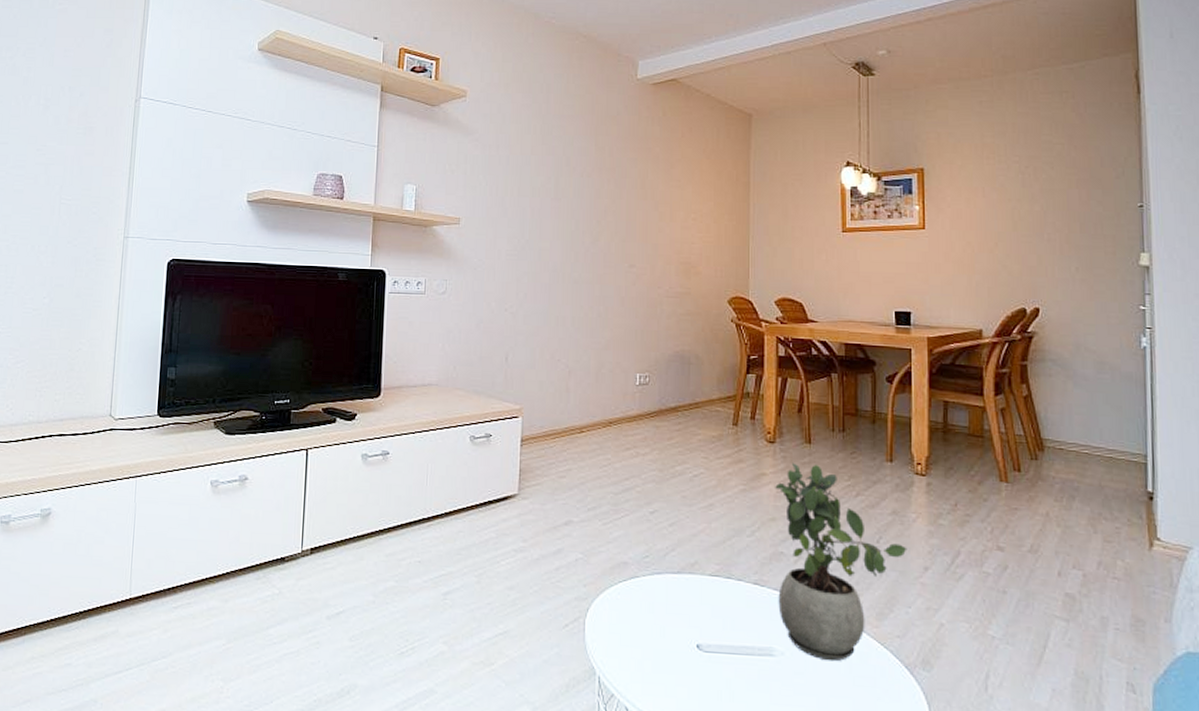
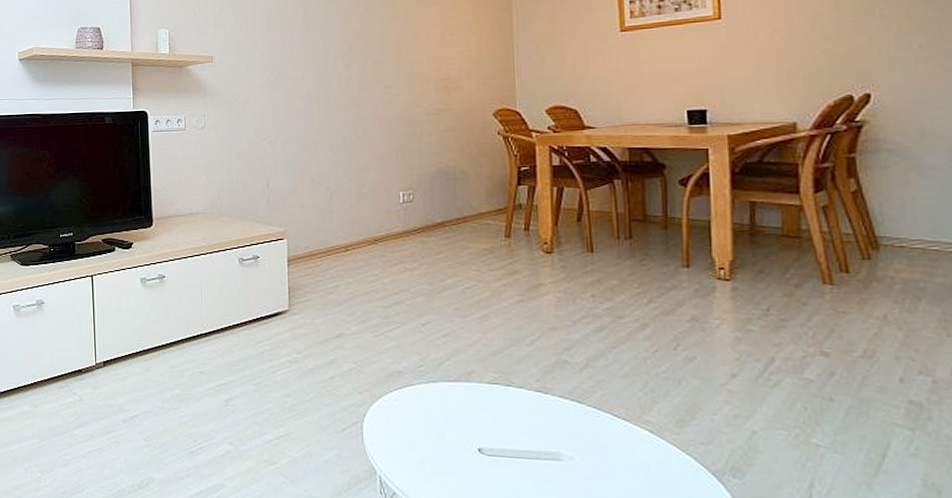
potted plant: present [775,462,907,662] -> none [555,272,710,467]

